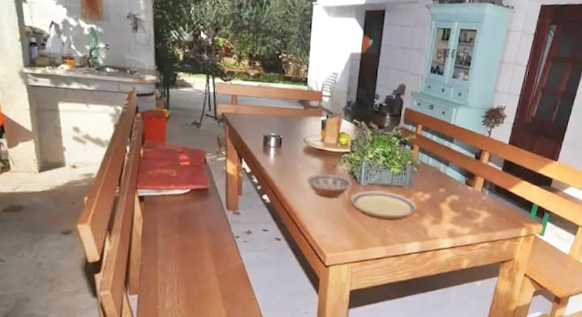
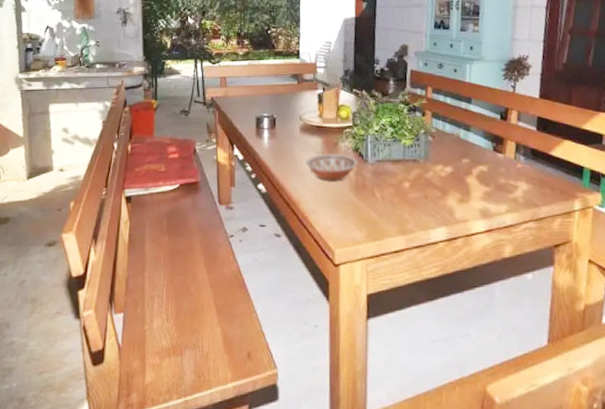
plate: present [351,190,416,220] -> none [358,167,437,201]

